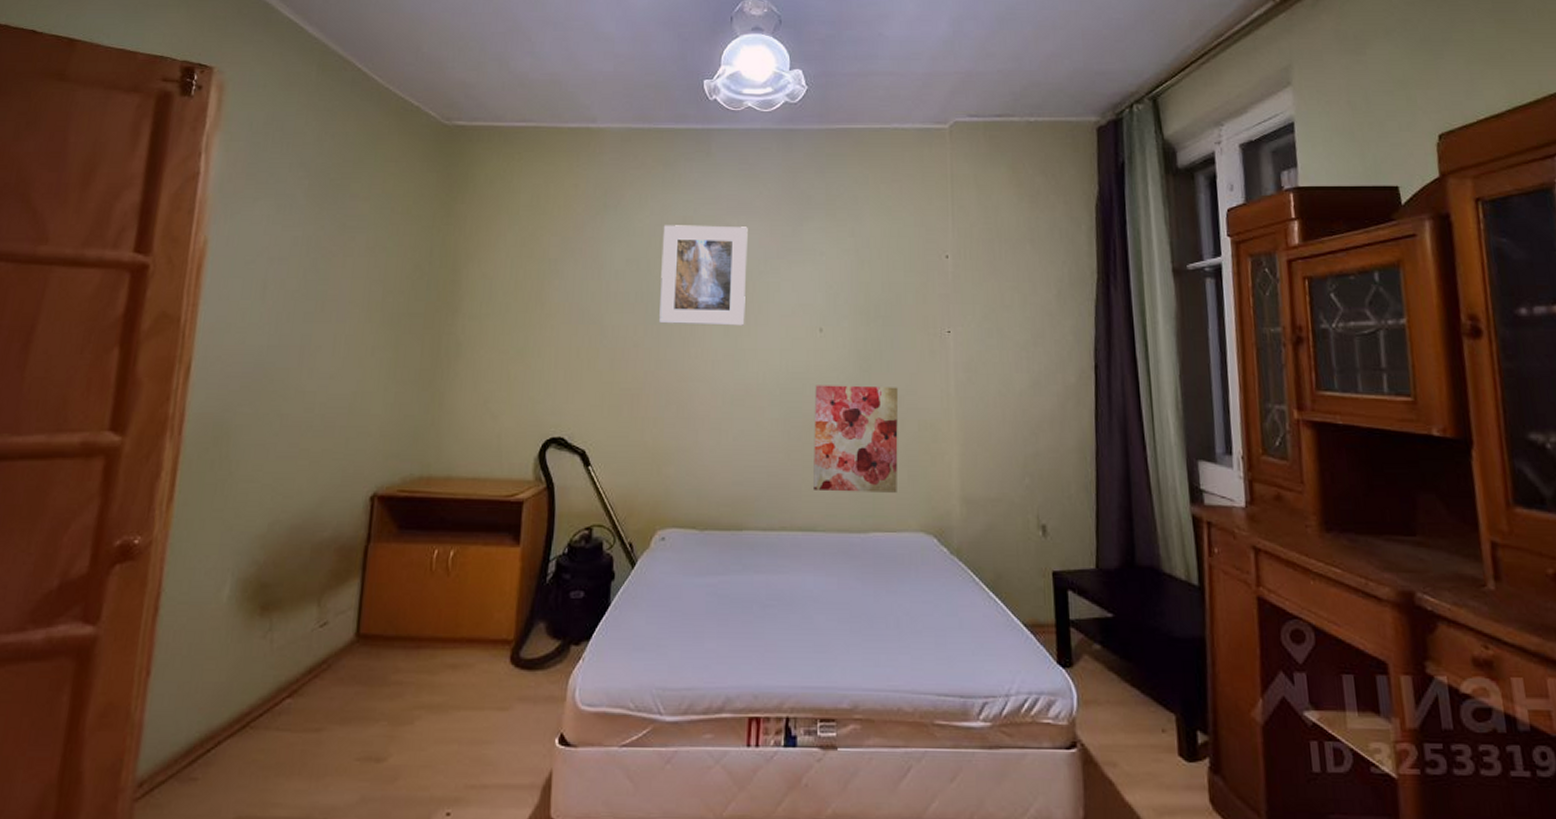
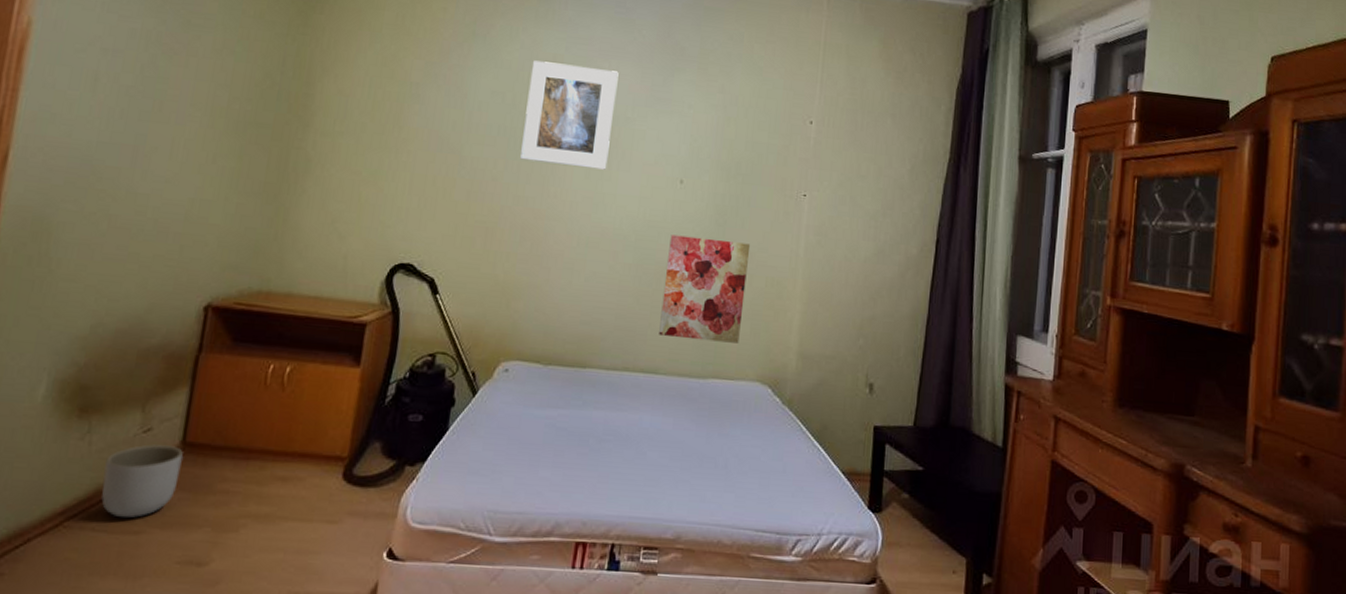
planter: none [284,639,358,716] -> present [101,444,183,519]

